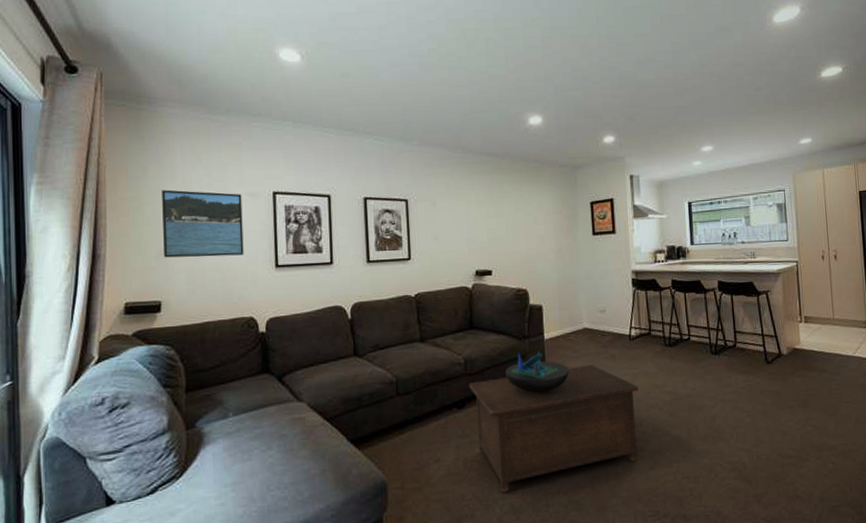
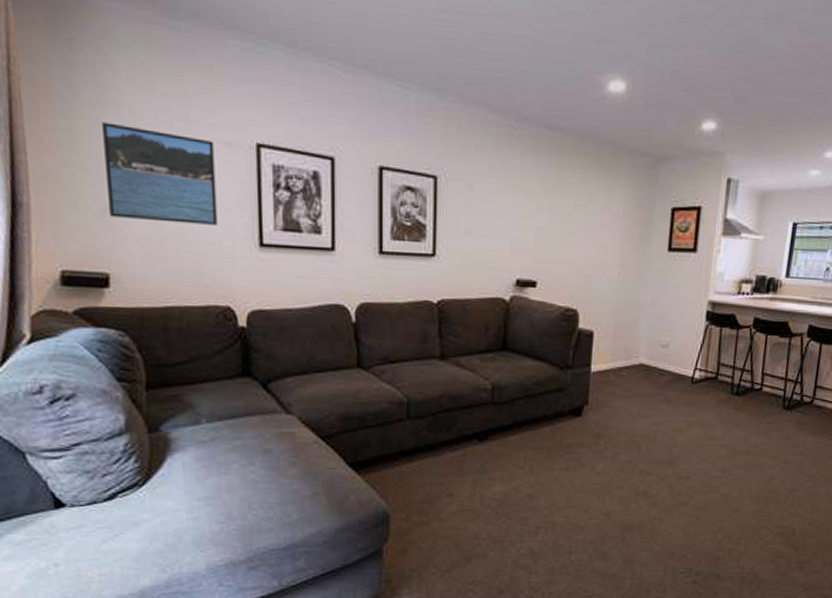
cabinet: present [468,365,639,493] -> none [494,406,693,535]
decorative bowl: present [505,350,570,394] -> none [539,384,616,433]

